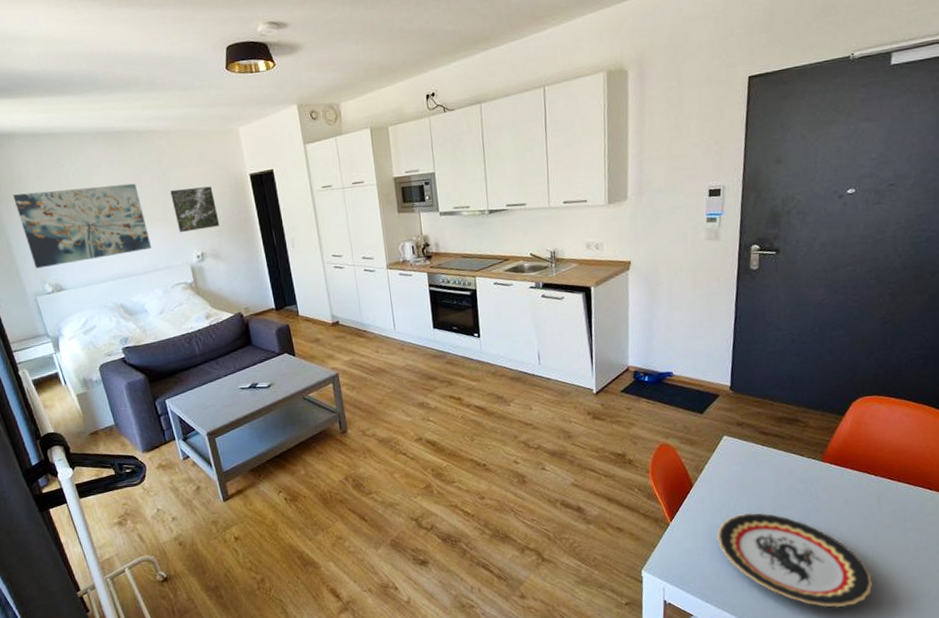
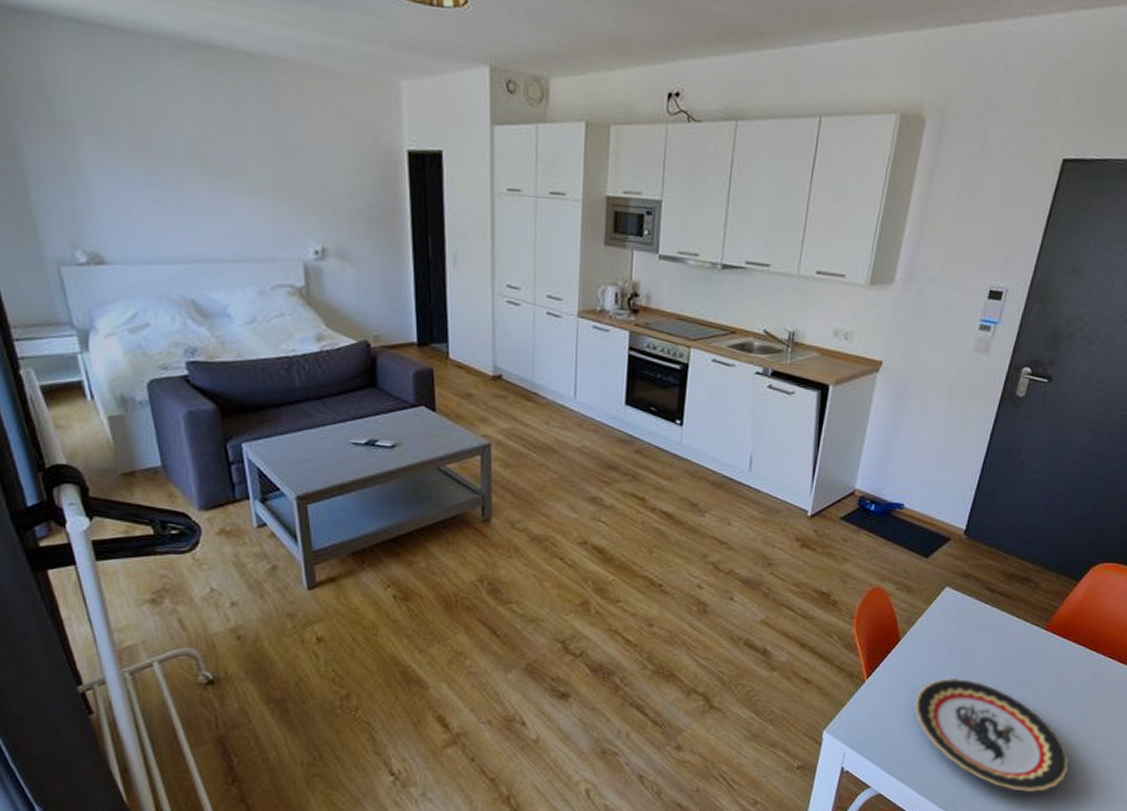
wall art: present [13,183,151,269] -> none [38,107,248,229]
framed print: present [170,186,220,232] -> none [287,151,354,216]

